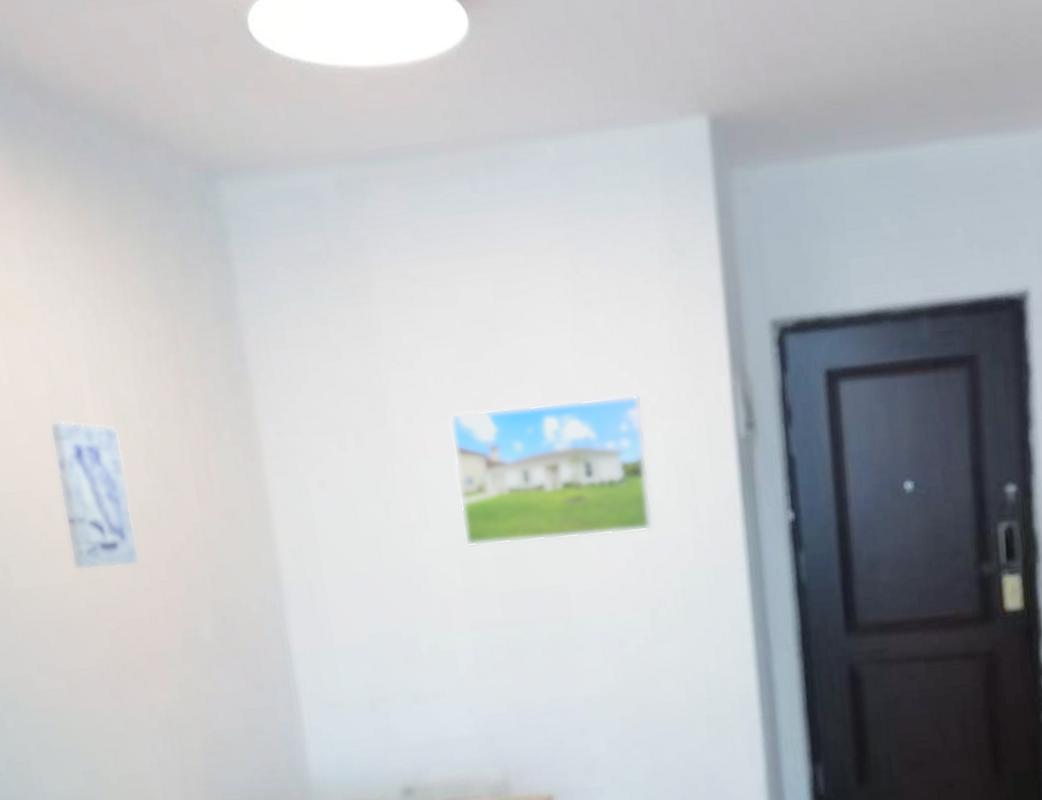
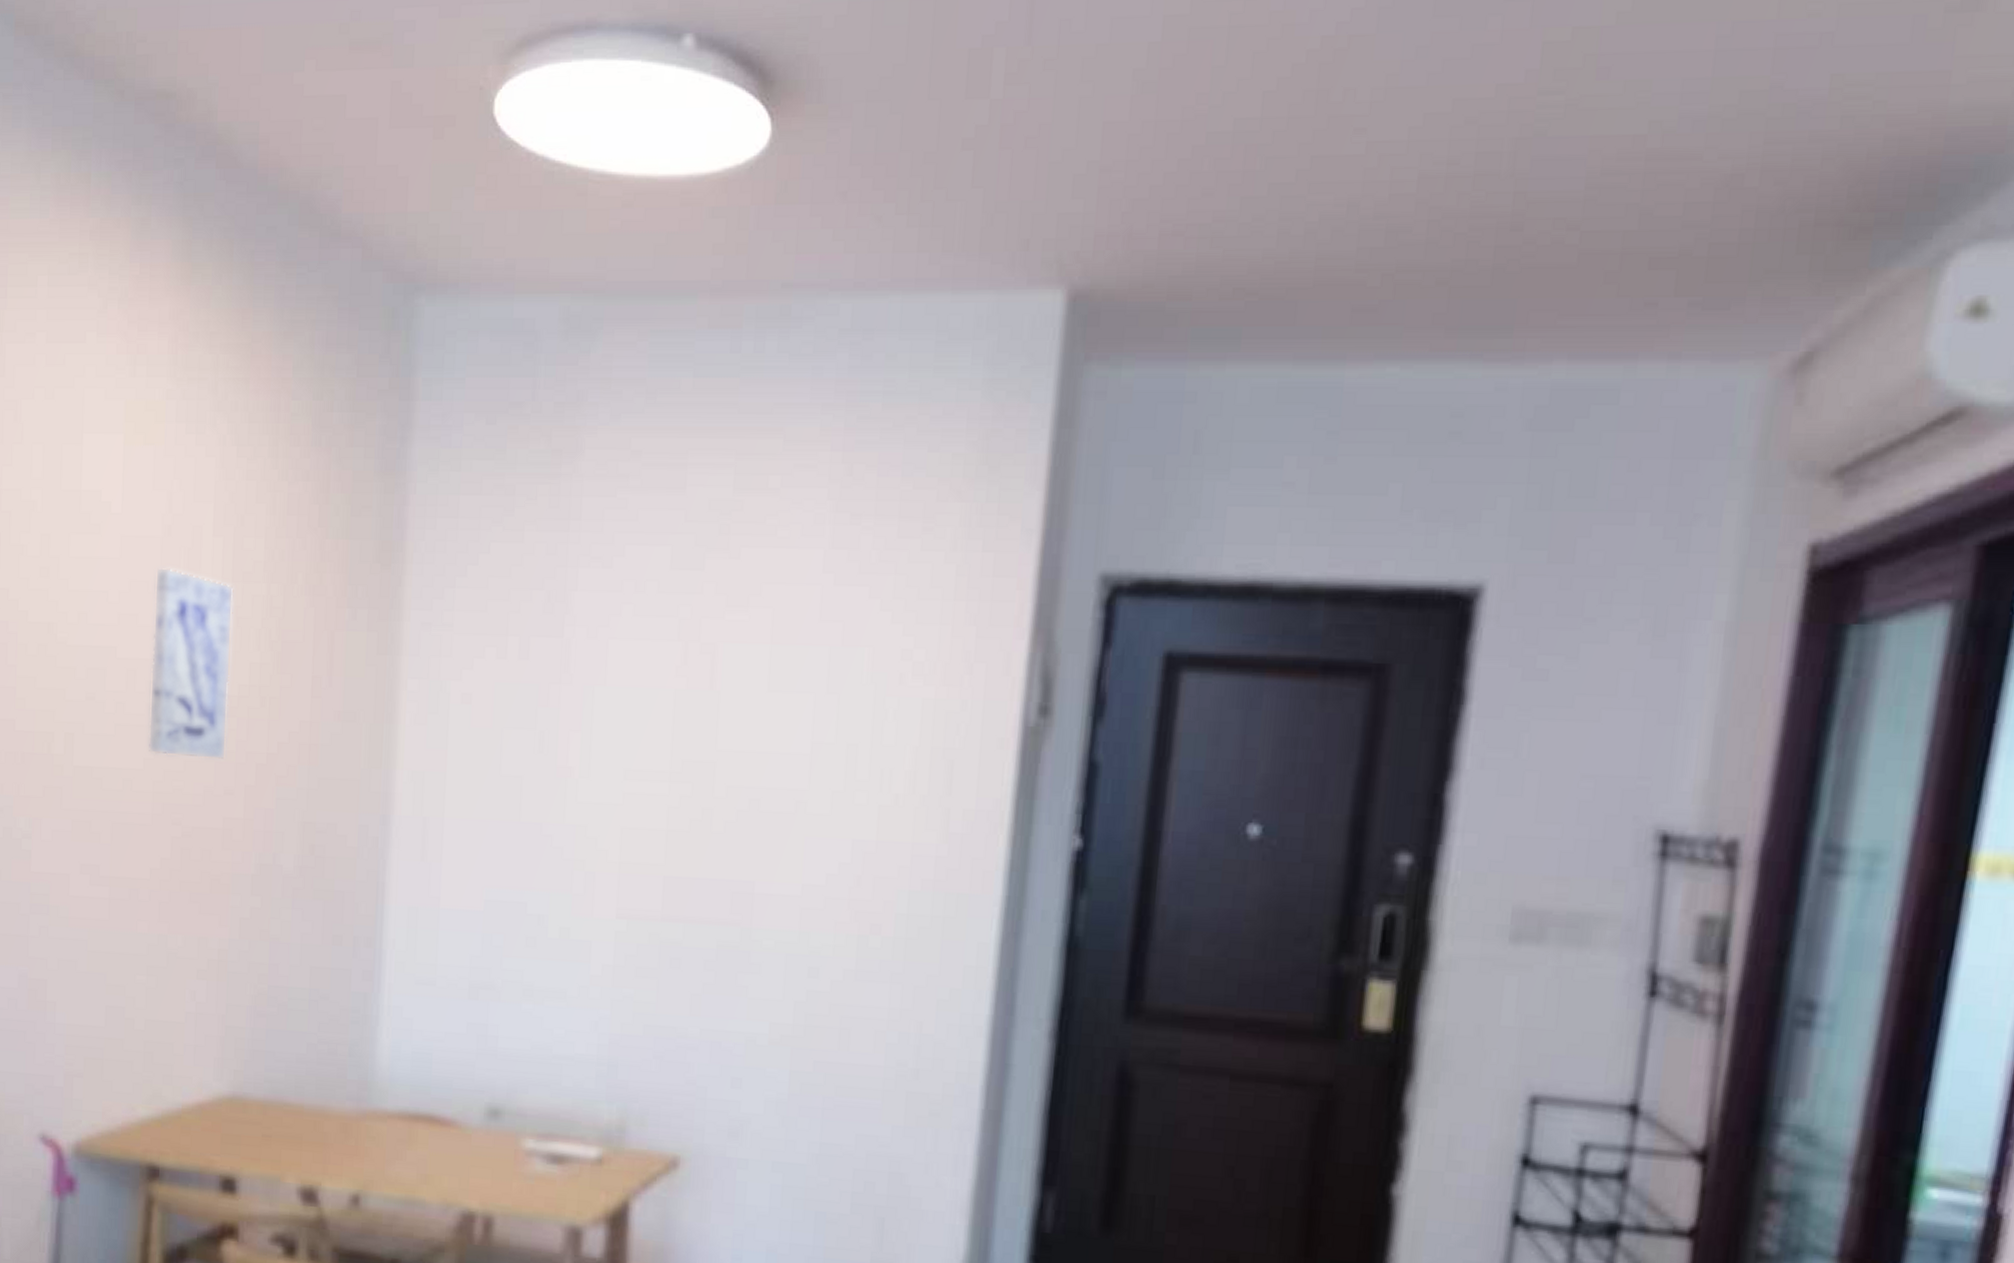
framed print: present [449,394,653,547] -> none [632,633,902,830]

